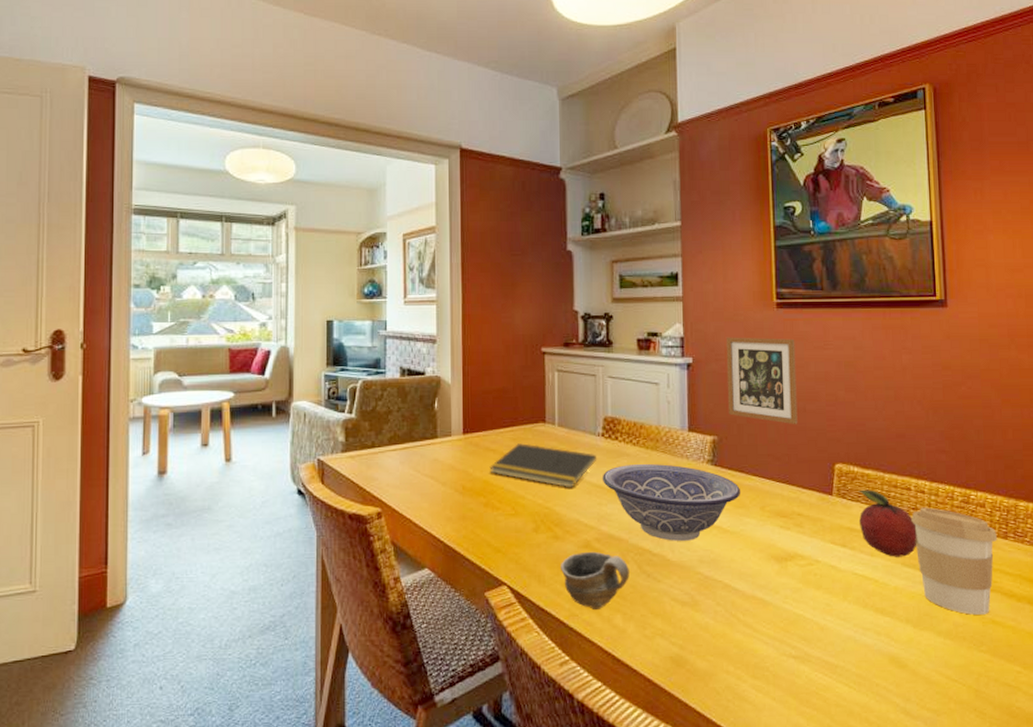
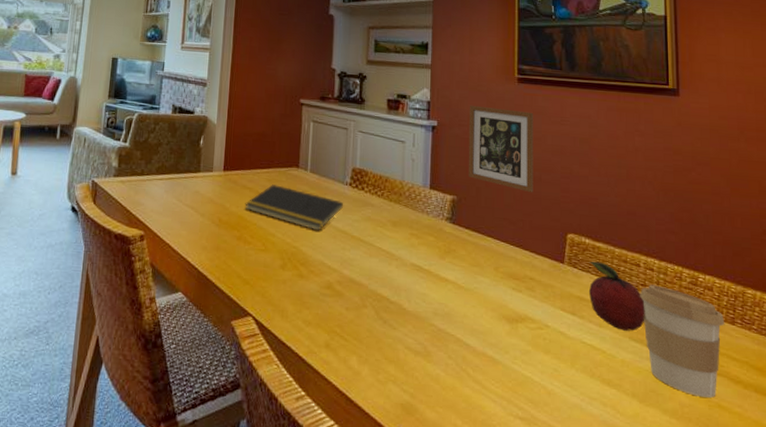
cup: present [561,551,629,611] -> none [303,292,367,350]
decorative bowl: present [602,464,741,541] -> none [347,214,477,293]

